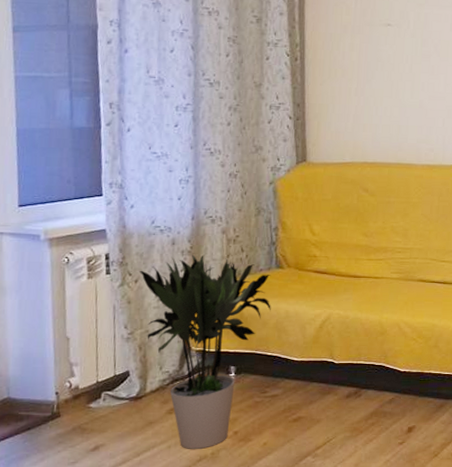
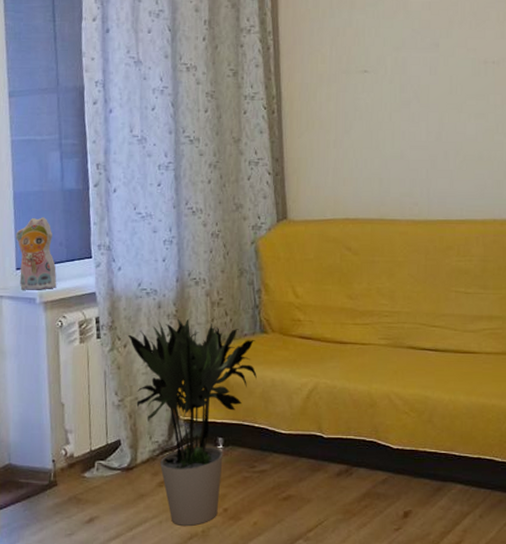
plush toy: none [18,154,64,227] -> present [16,217,57,290]

